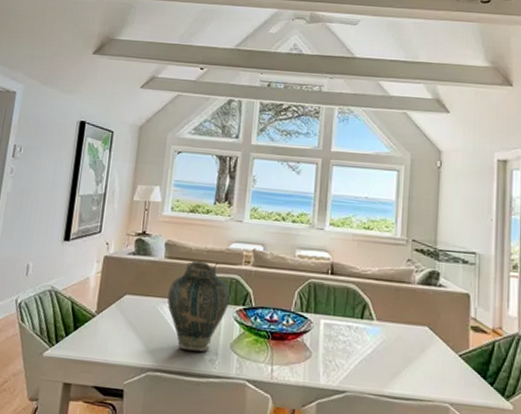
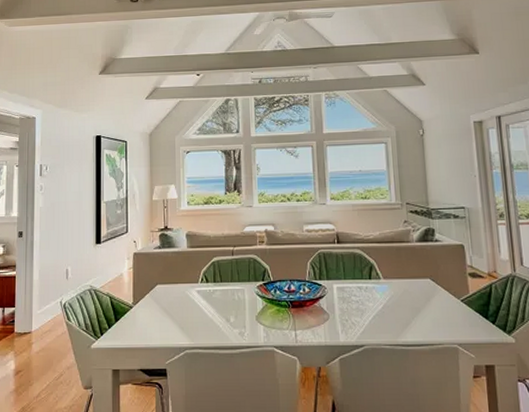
vase: present [167,260,230,352] -> none [194,246,250,328]

